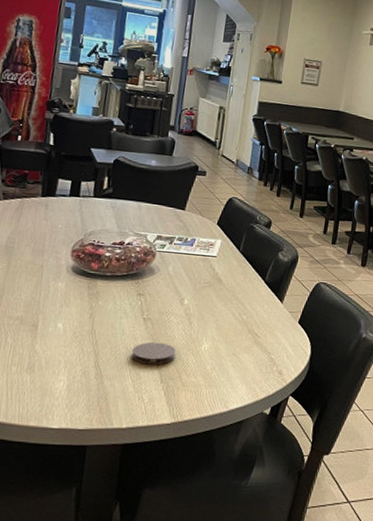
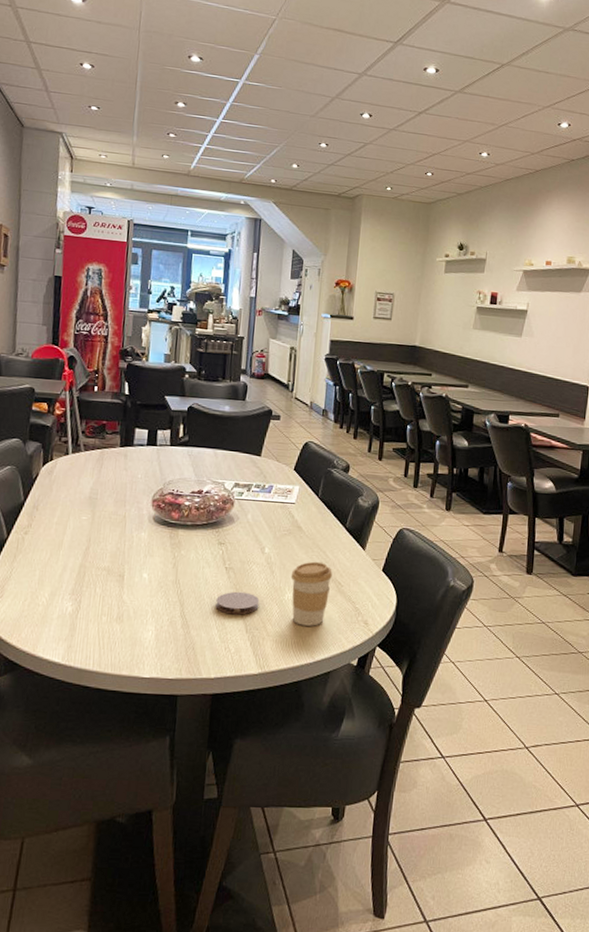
coffee cup: none [207,313,250,376] -> present [290,561,332,626]

